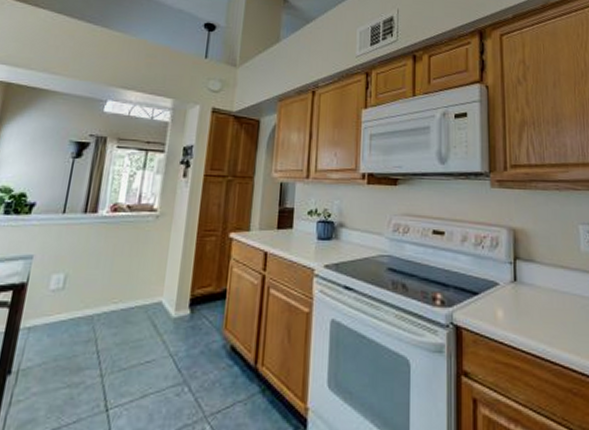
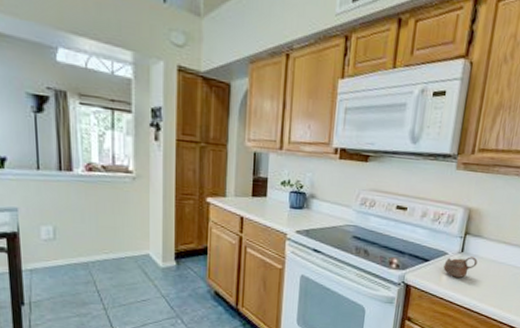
cup: none [497,286,536,314] -> present [443,257,478,278]

